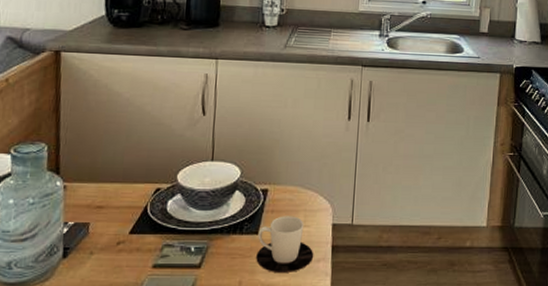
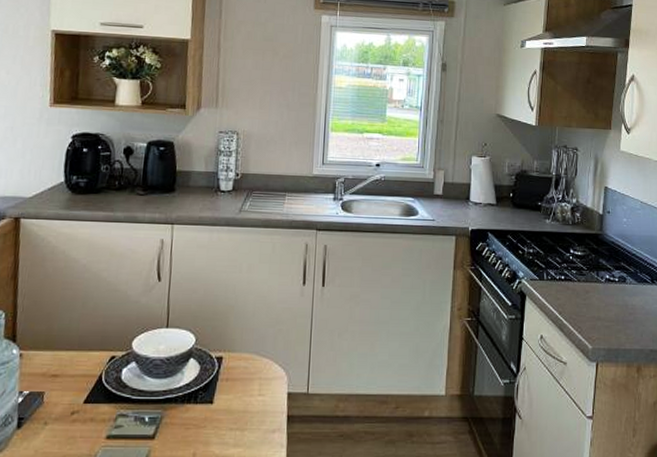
cup: present [256,216,314,274] -> none [210,384,269,445]

